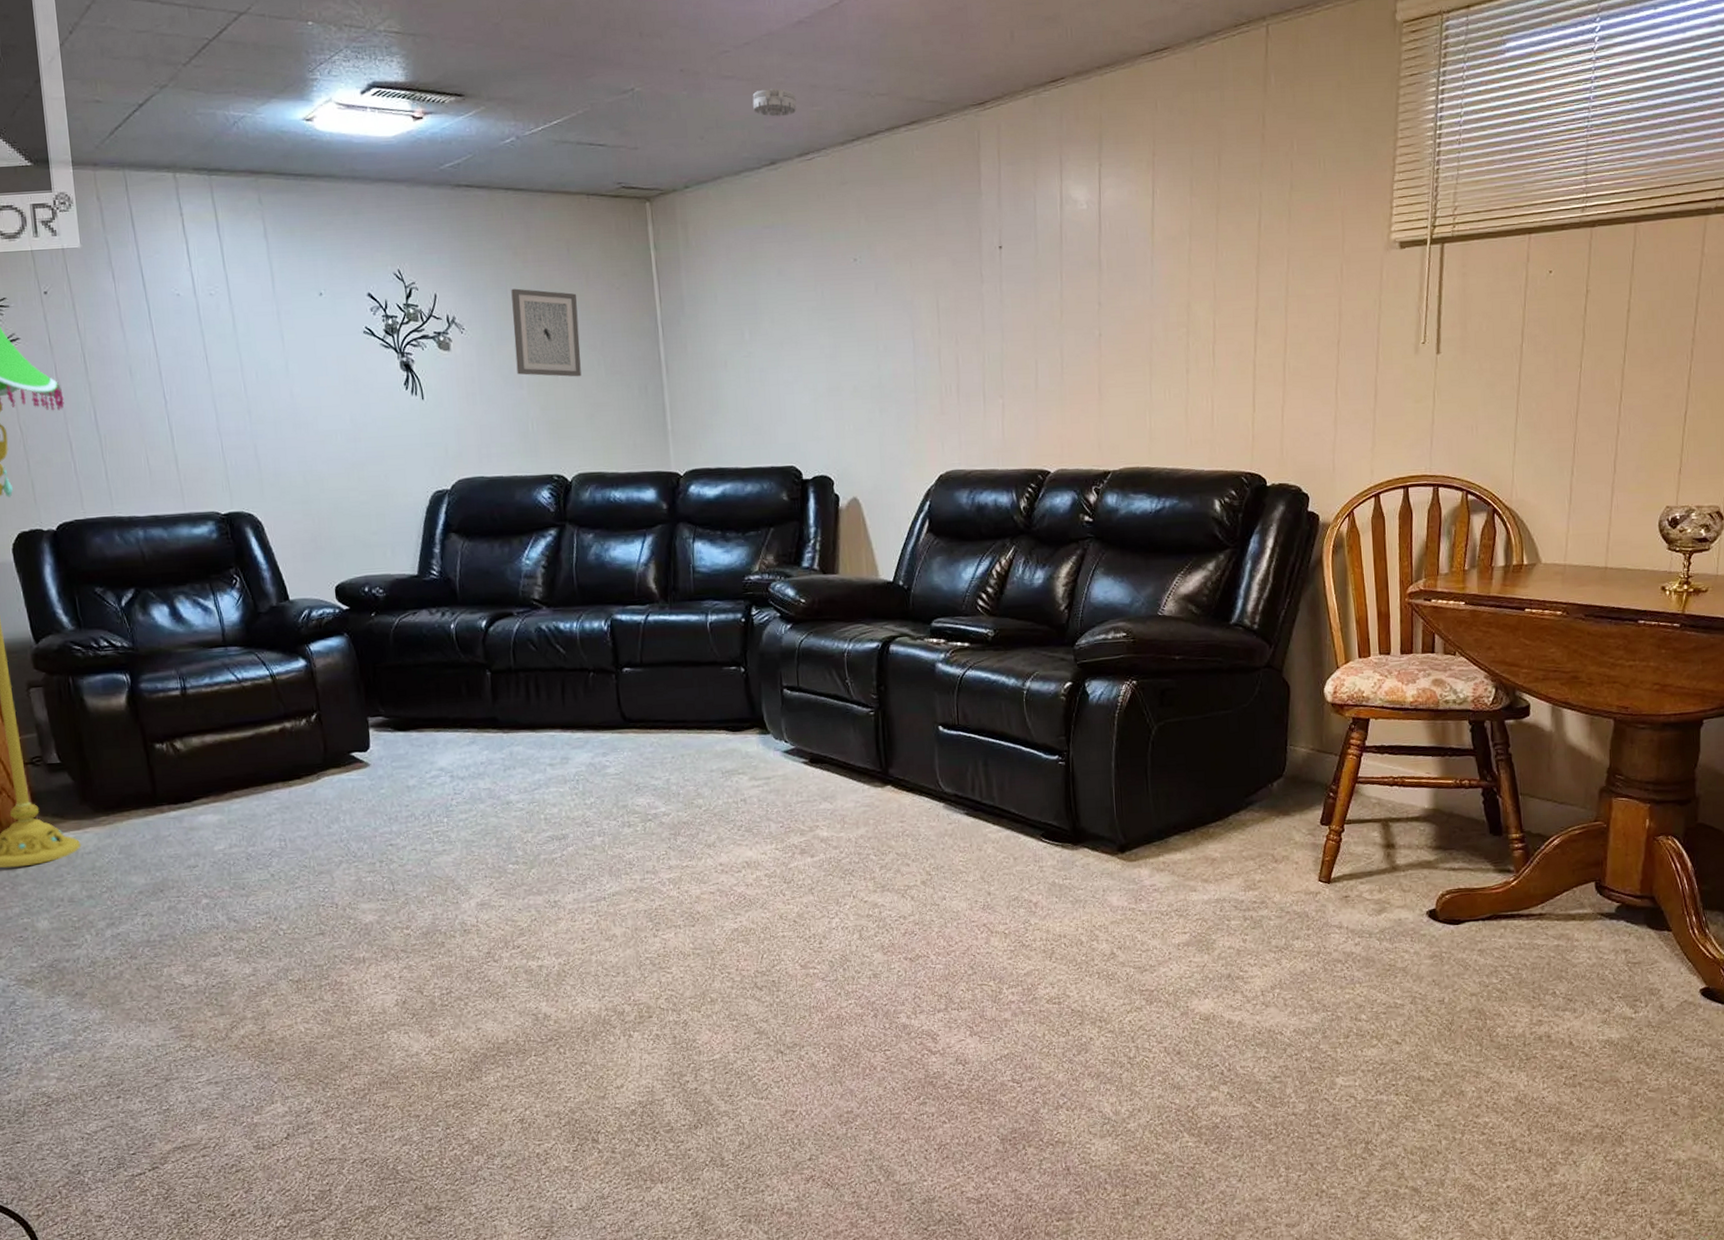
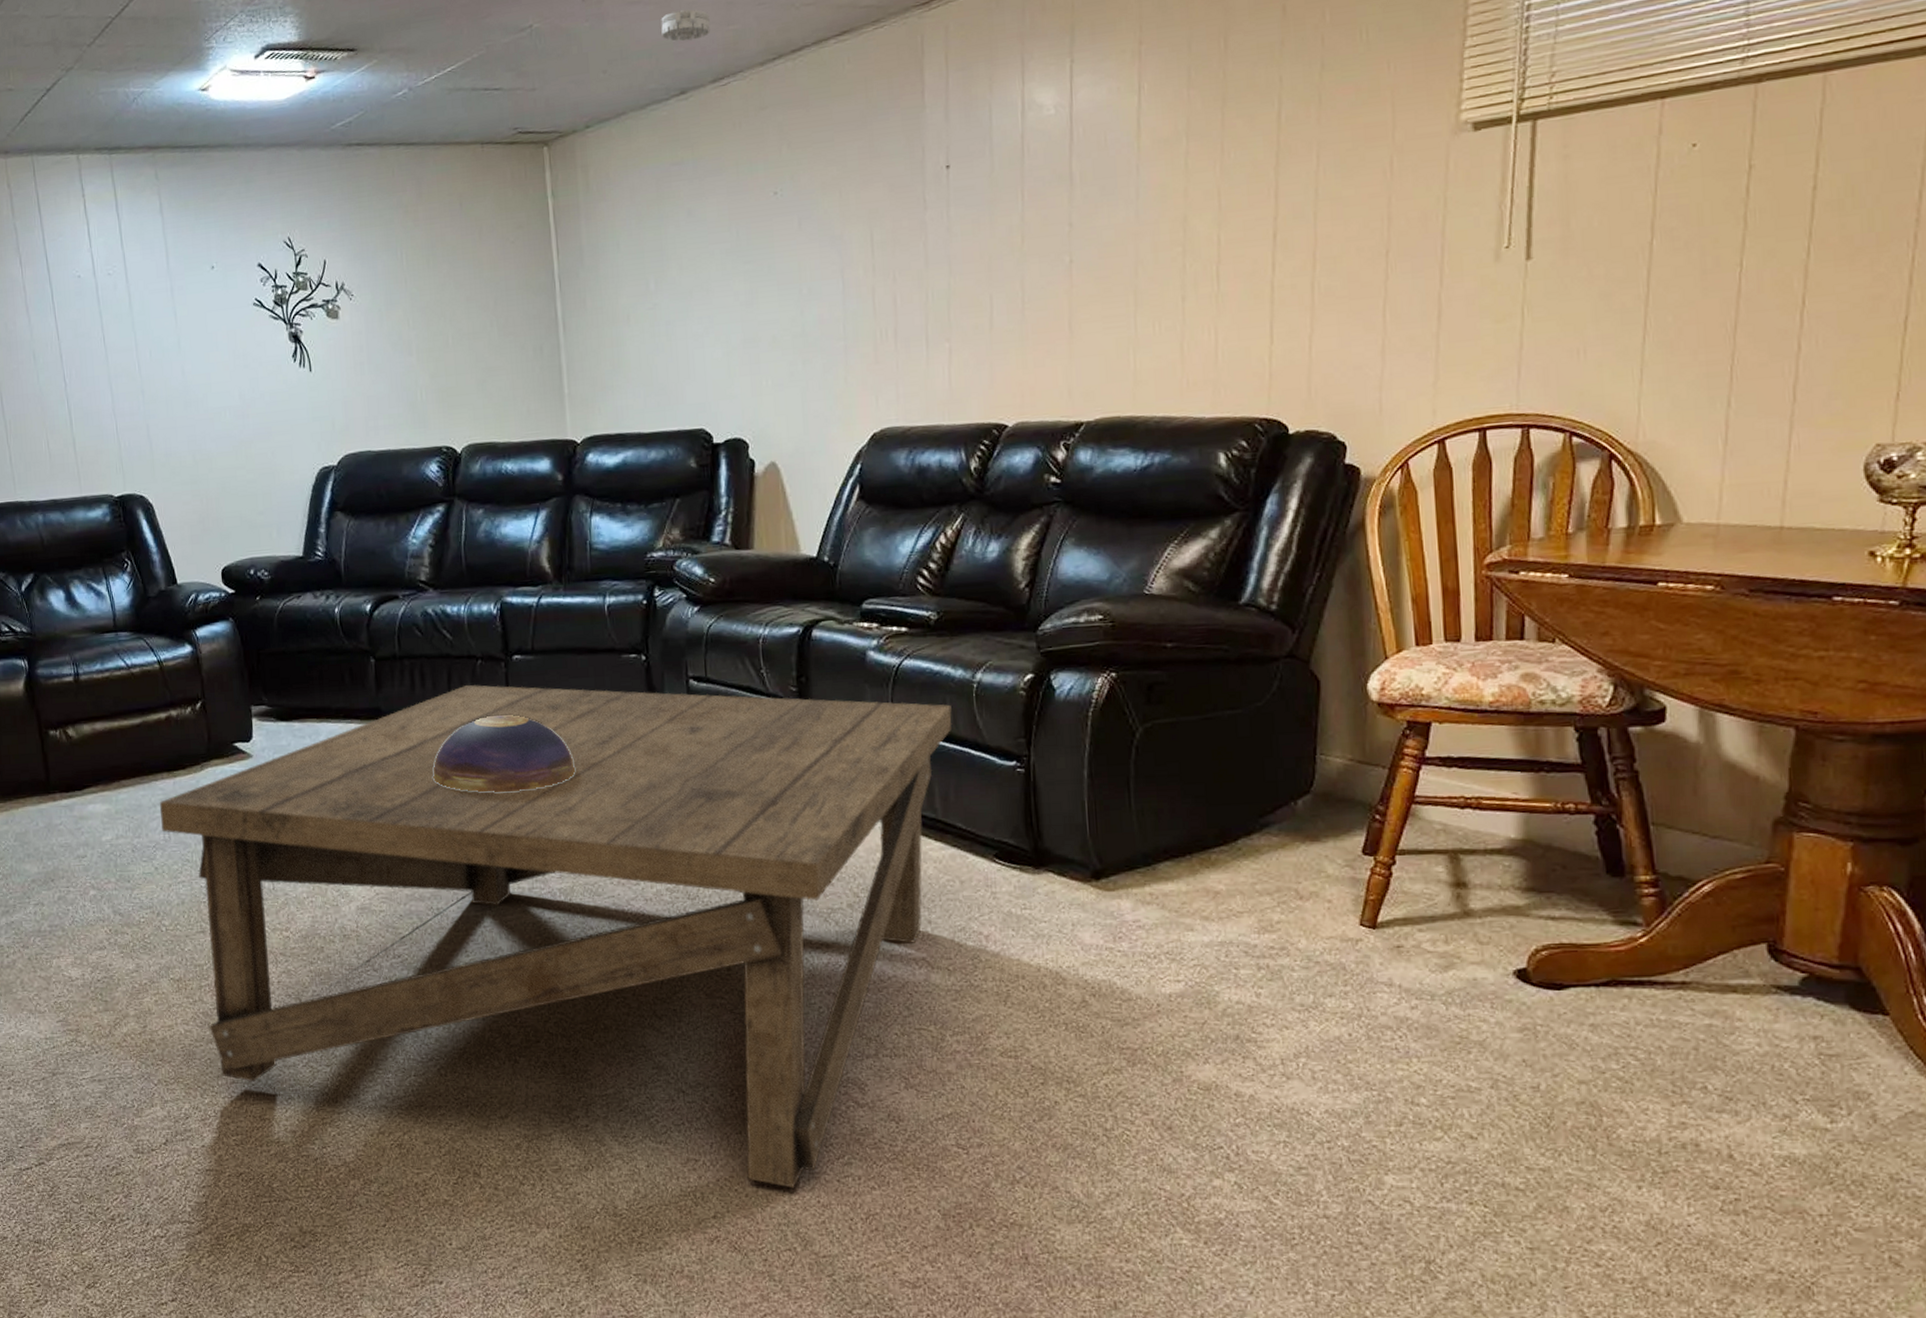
coffee table: none [274,695,1007,1129] -> present [159,684,952,1188]
wall art: present [511,288,582,377] -> none [401,249,473,341]
decorative bowl: none [549,721,682,794] -> present [433,714,575,793]

